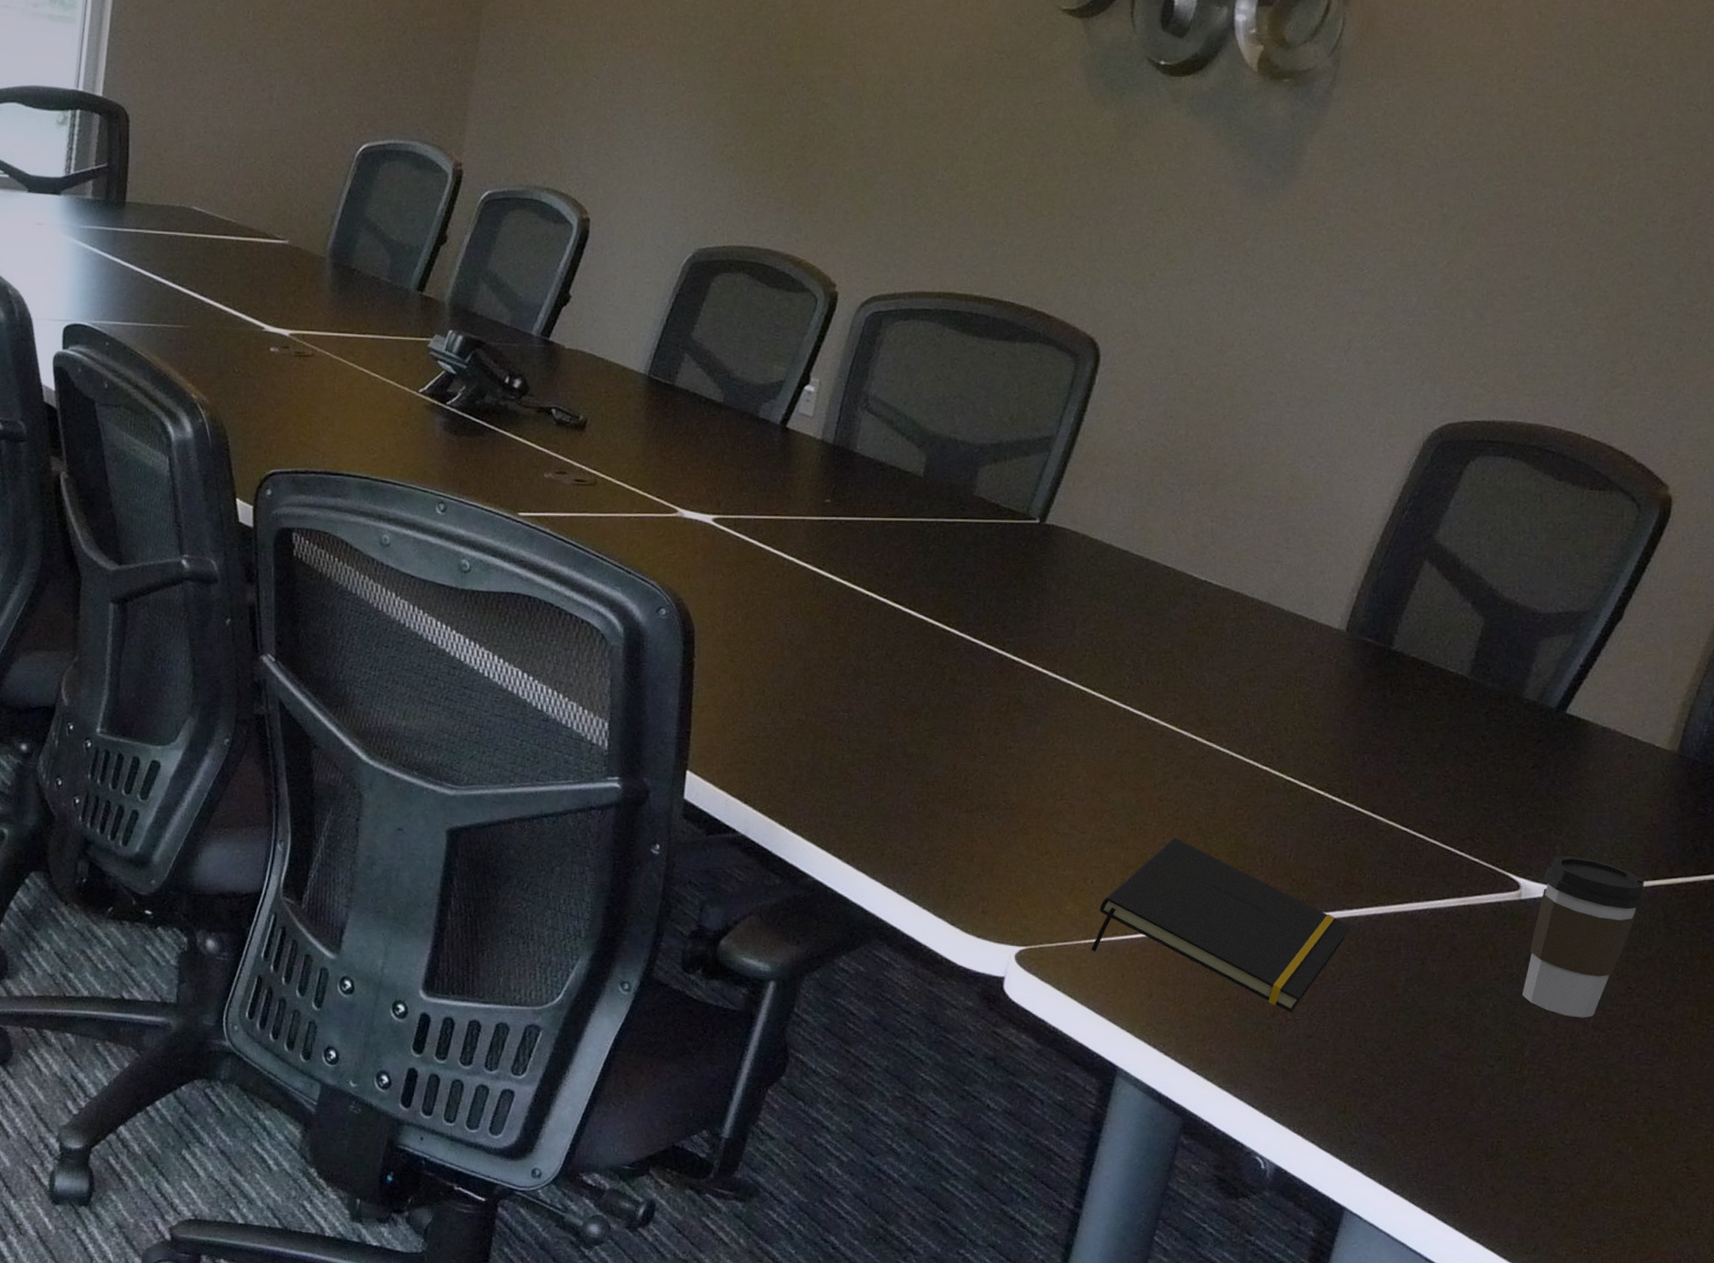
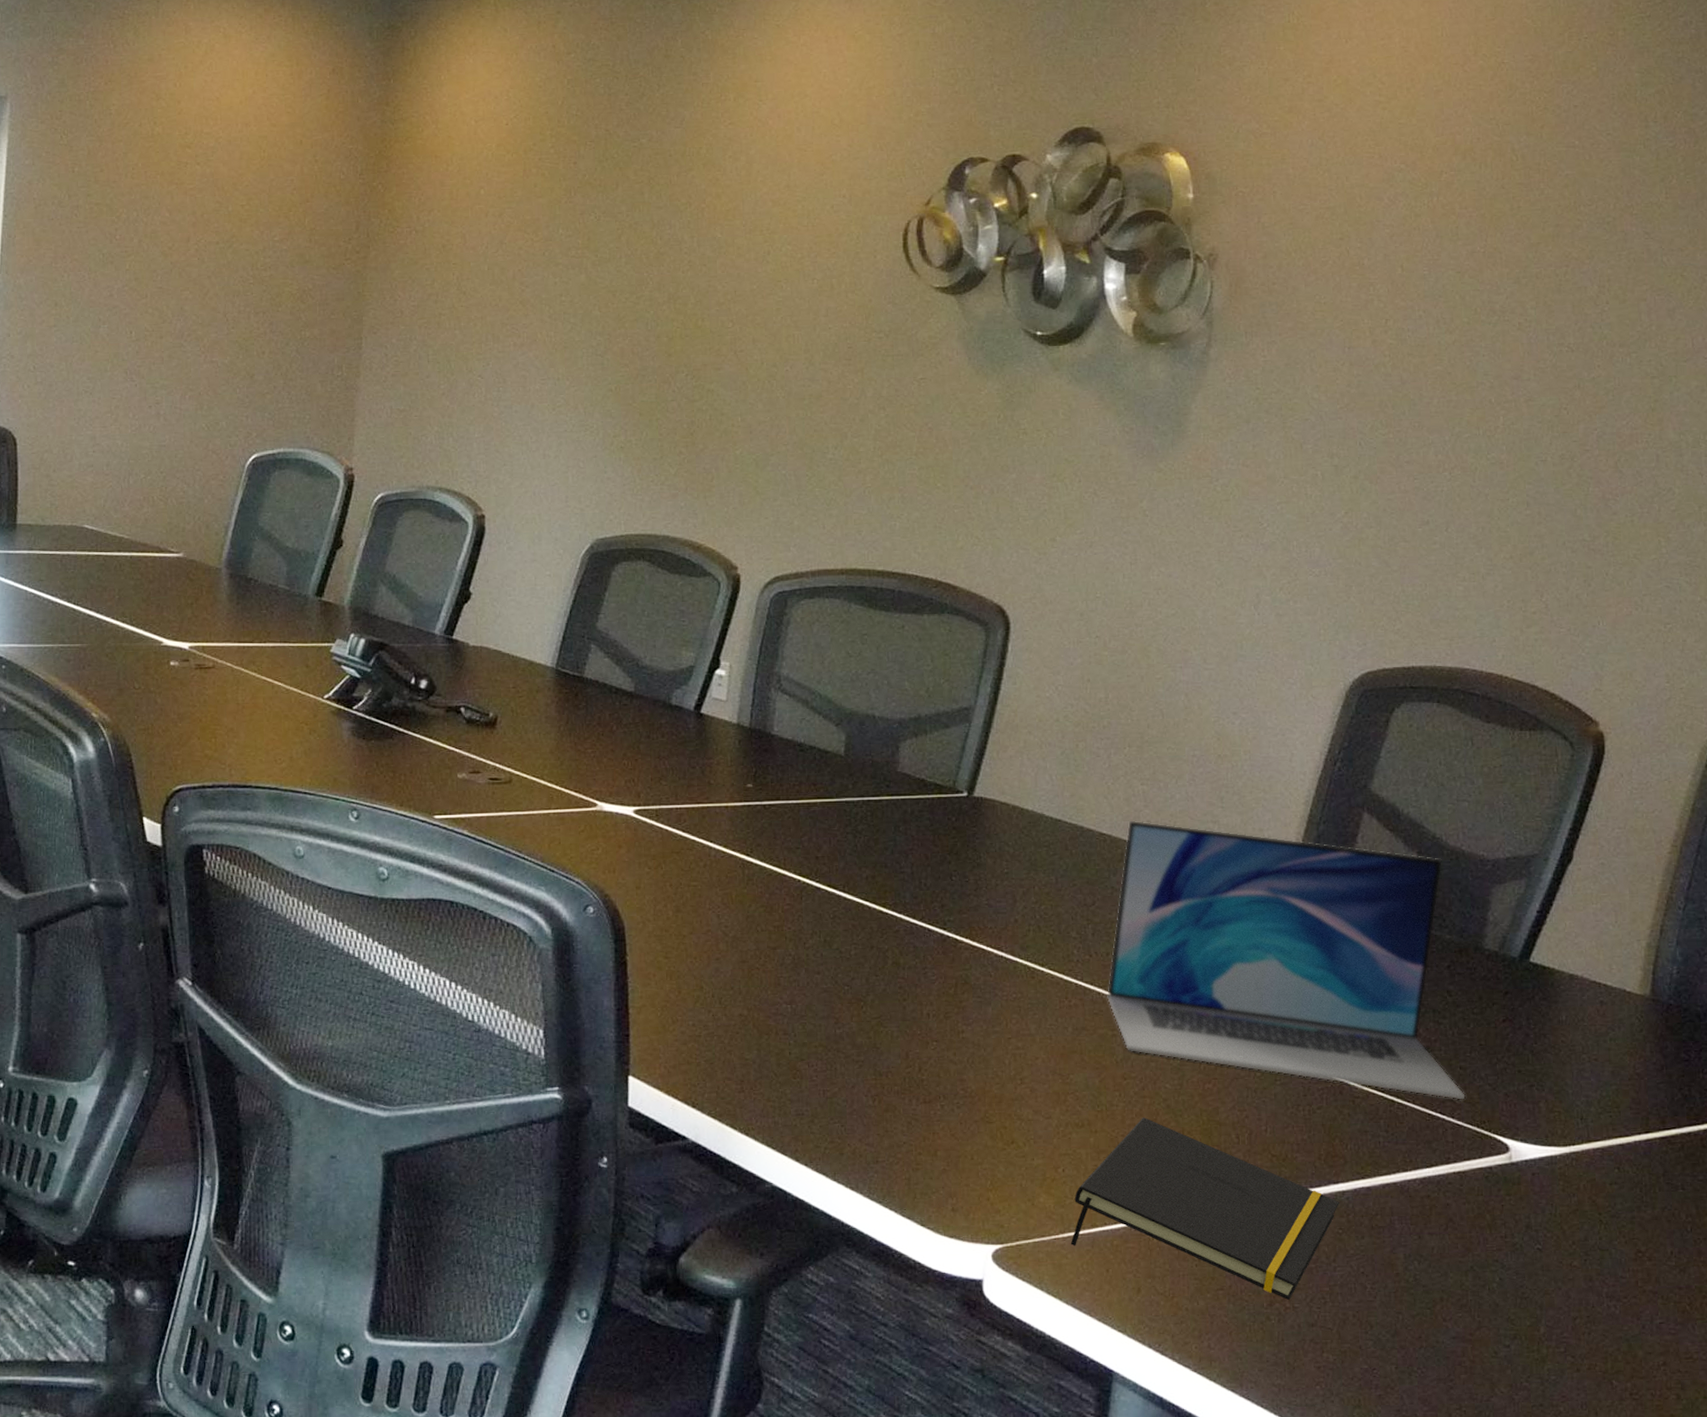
laptop: none [1153,555,1495,839] -> present [1107,820,1464,1100]
coffee cup: present [1522,856,1644,1018] -> none [1528,1113,1640,1287]

